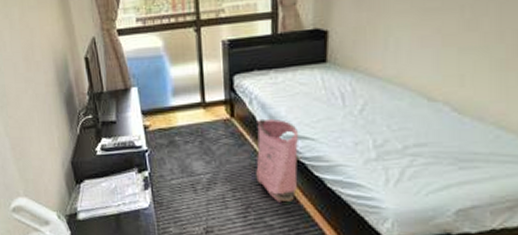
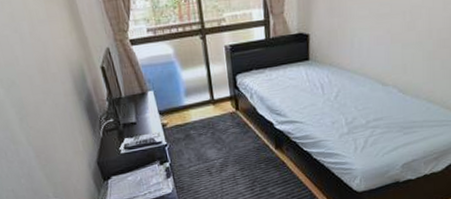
bag: present [256,118,299,203] -> none [257,108,292,175]

